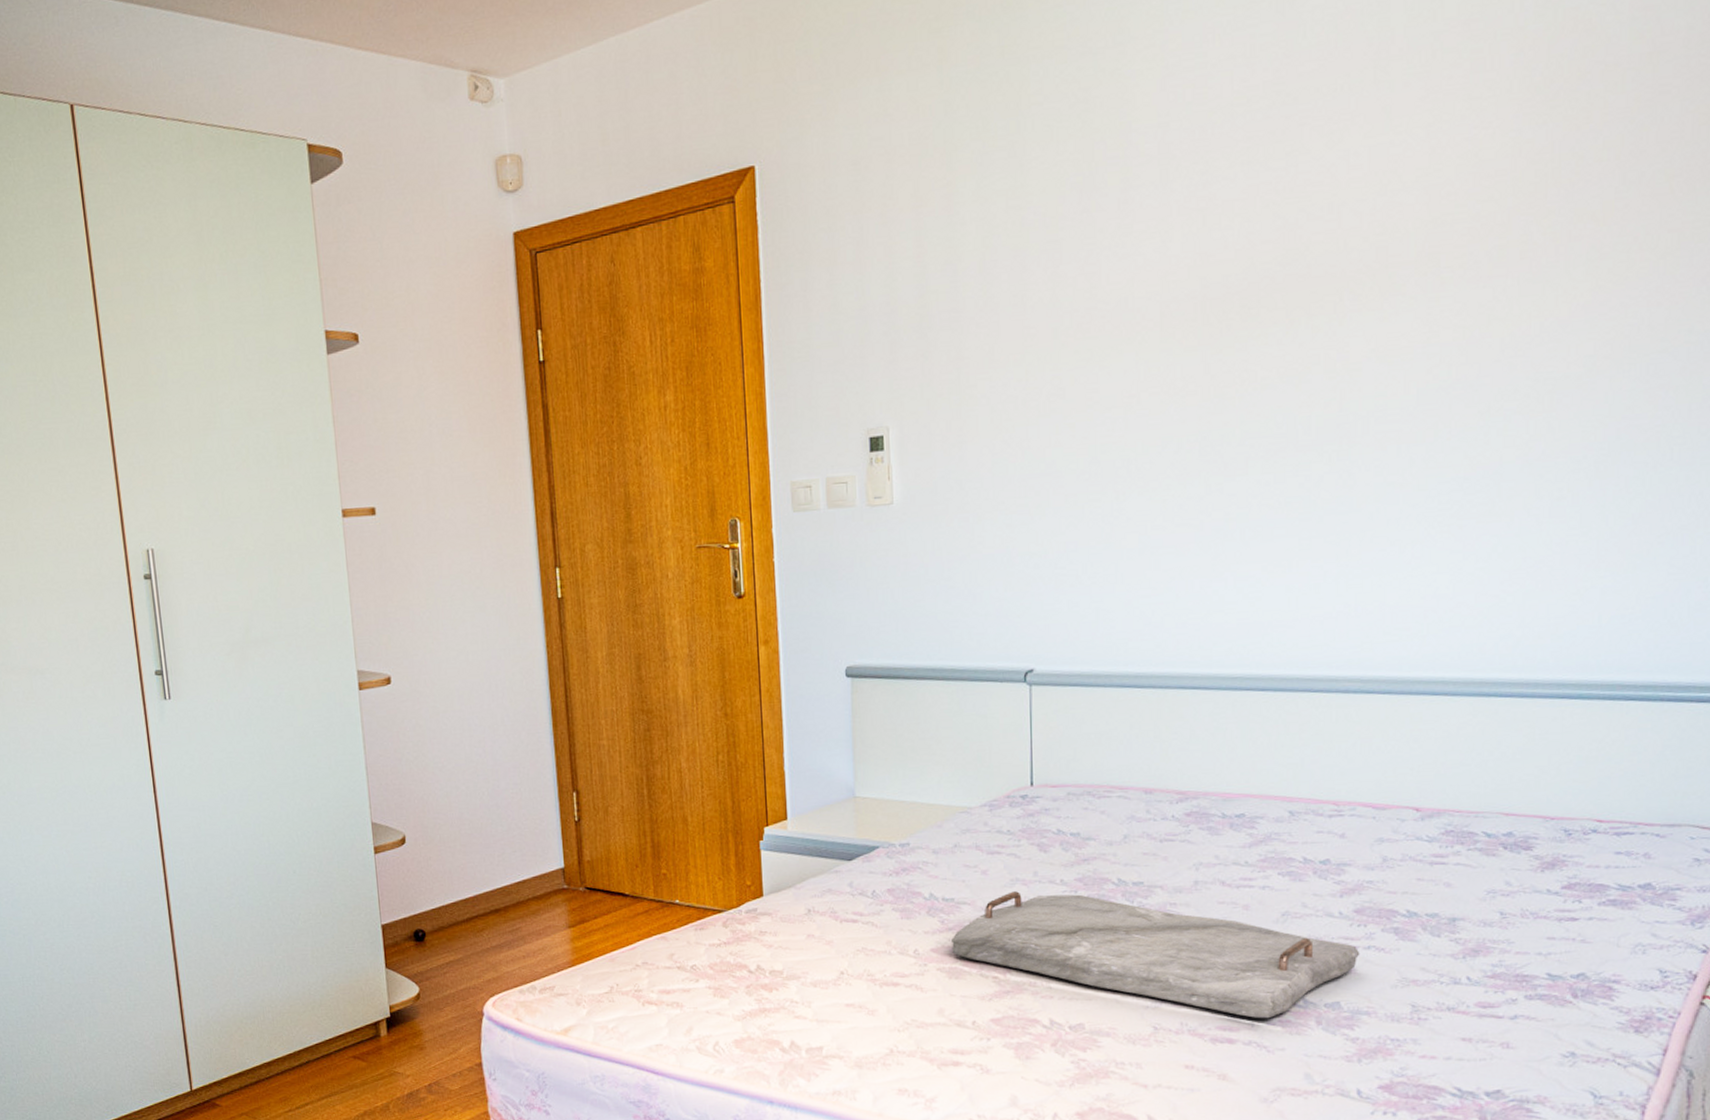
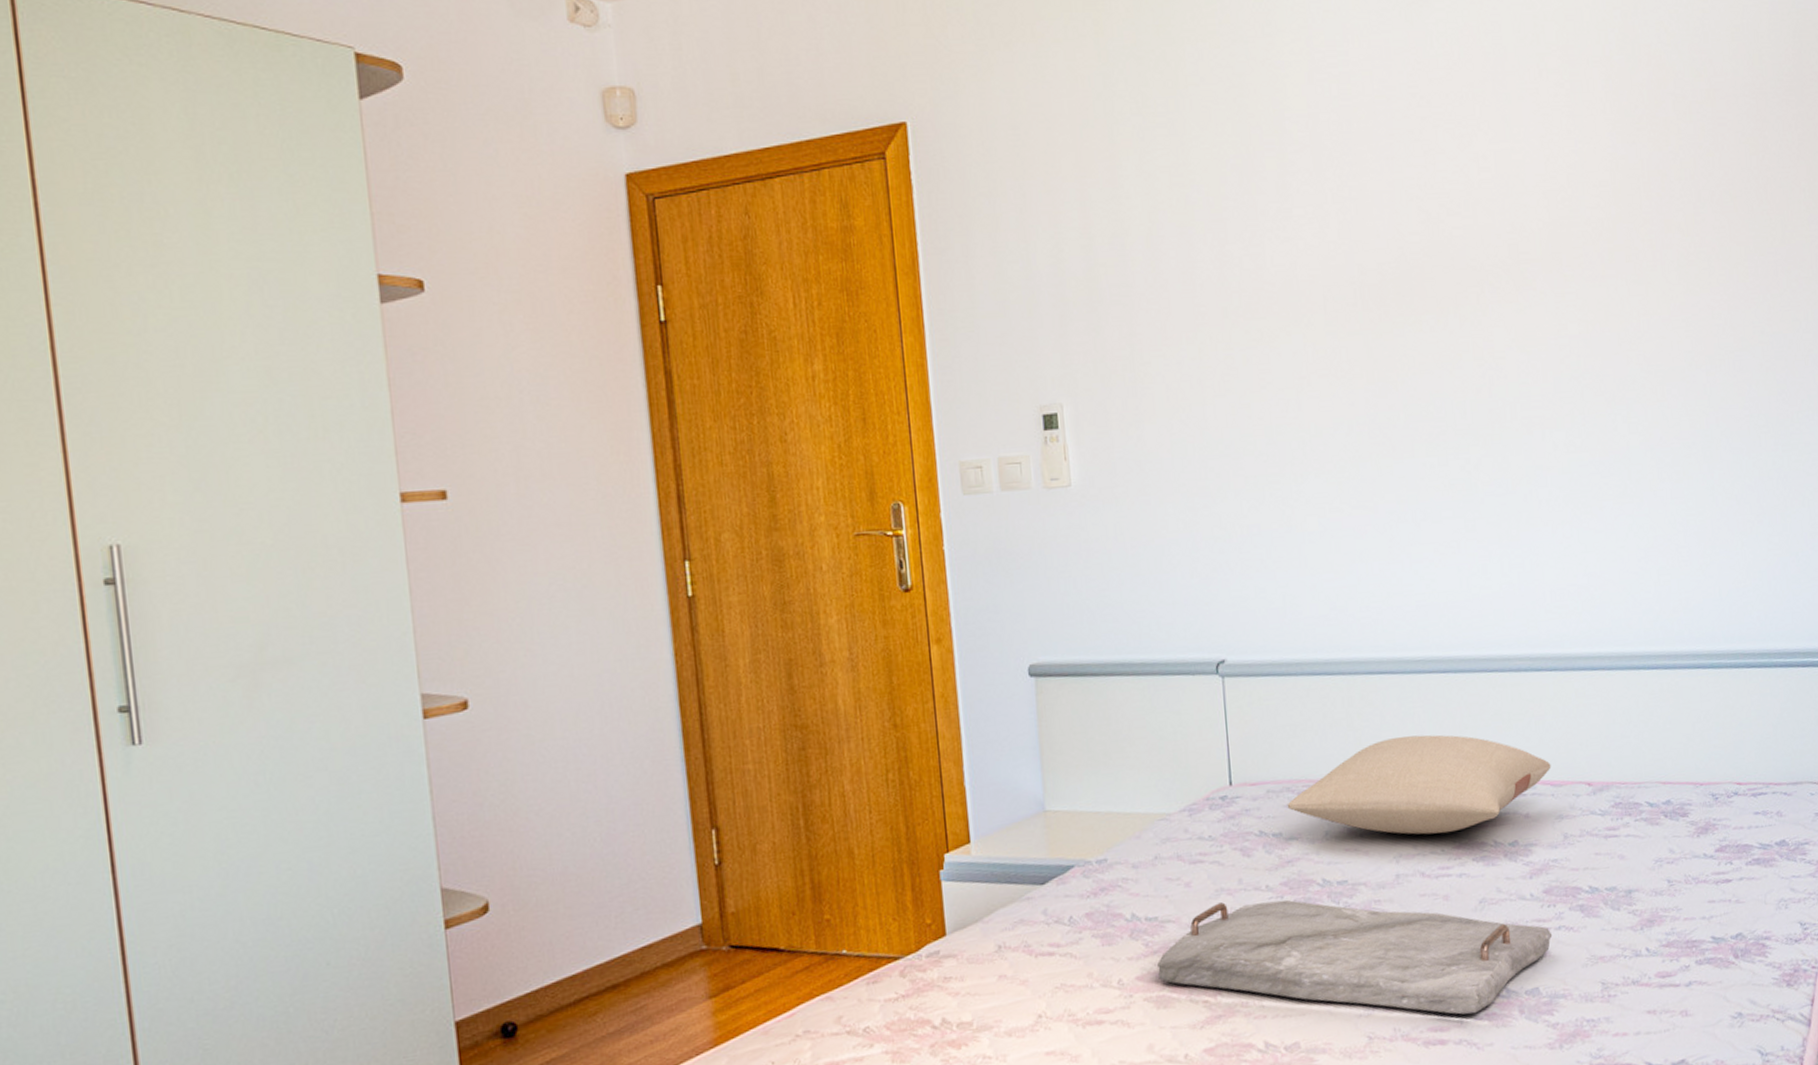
pillow: none [1086,750,1375,847] -> present [1287,734,1552,835]

